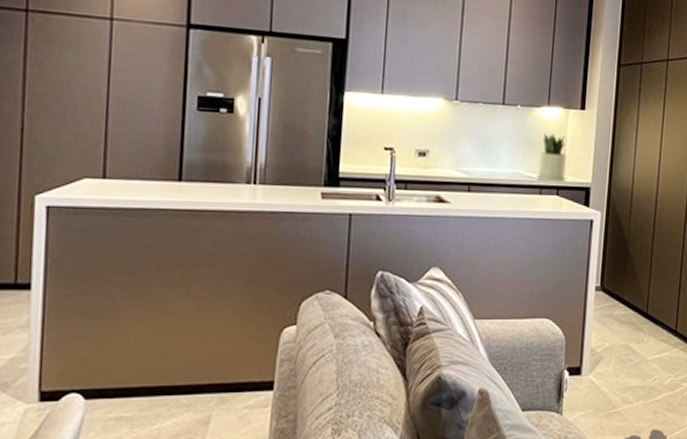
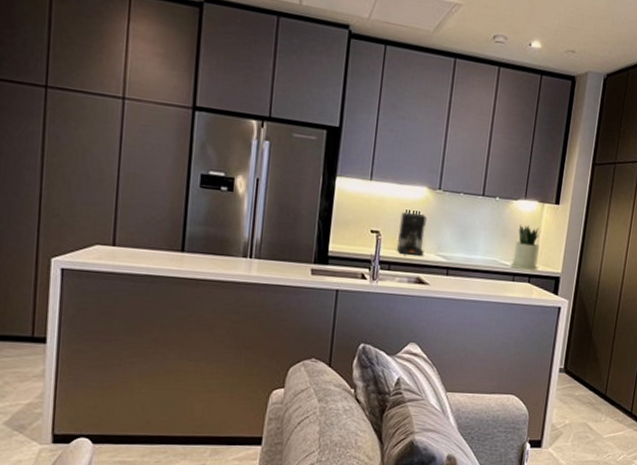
coffee maker: none [414,126,444,172] -> present [397,212,427,256]

